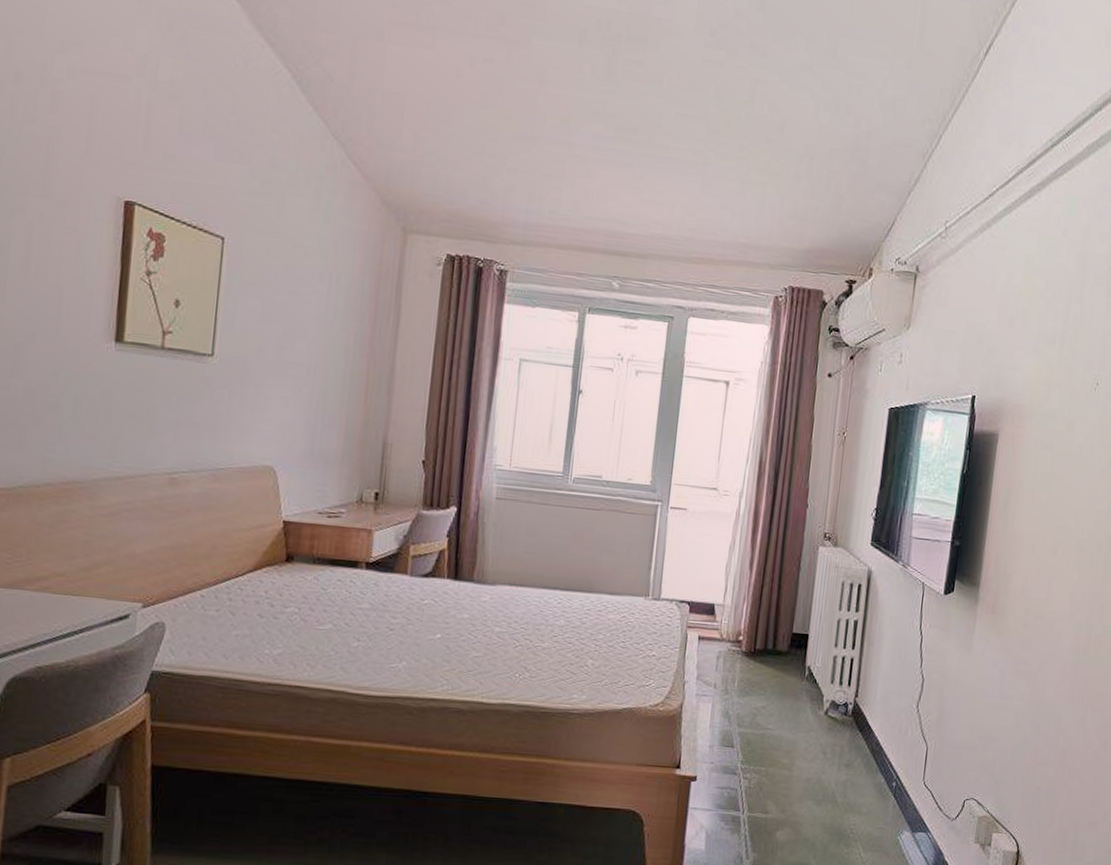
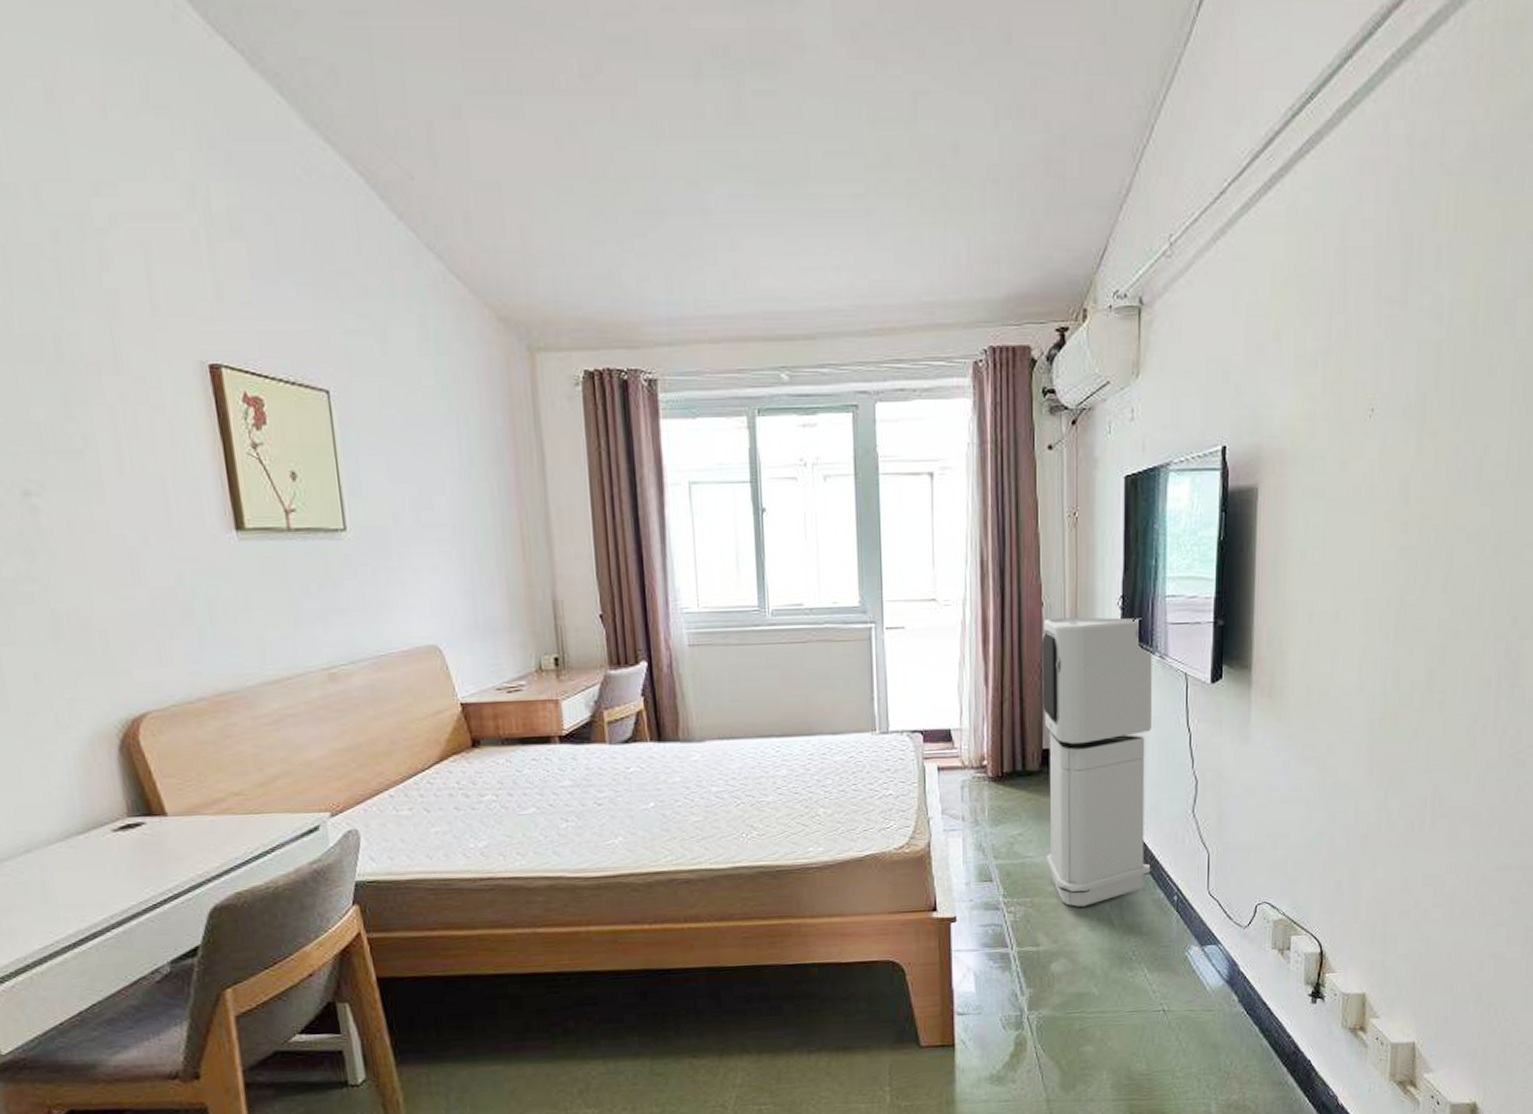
air purifier: none [783,519,896,782] -> present [1042,617,1152,907]

